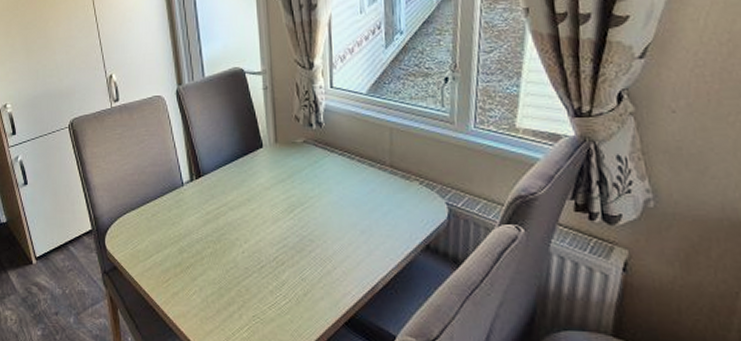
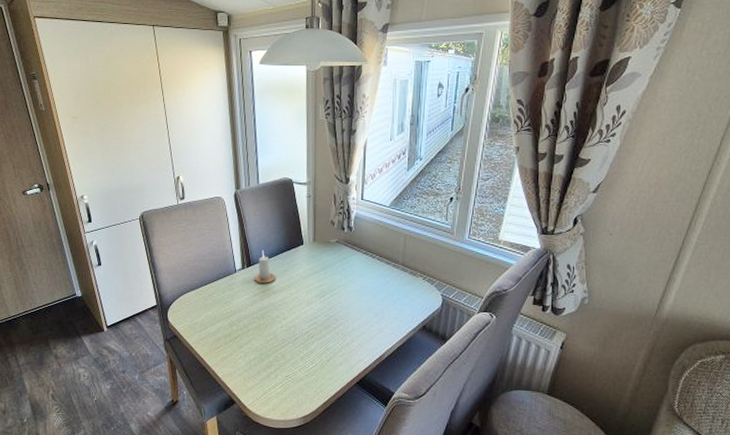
candle: none [205,156,232,198] -> present [254,250,276,284]

